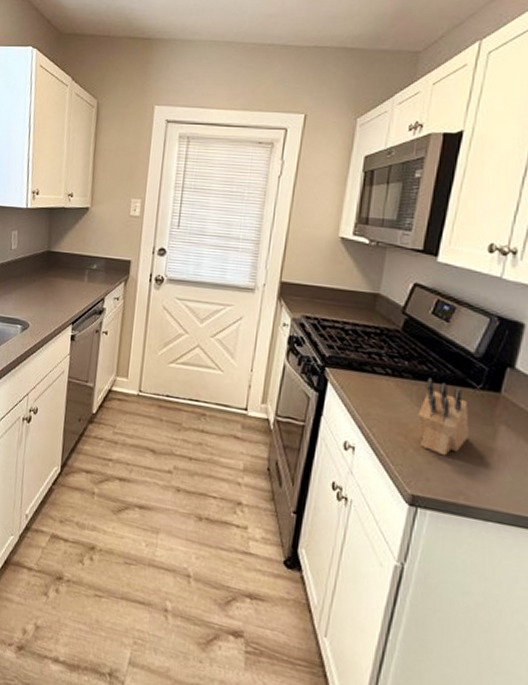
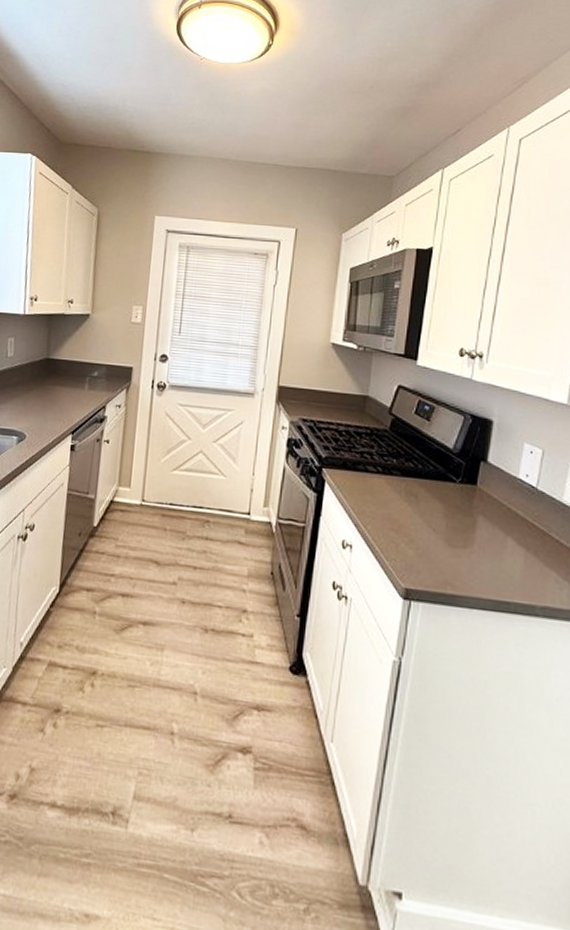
knife block: present [417,377,469,456] -> none [407,474,452,549]

